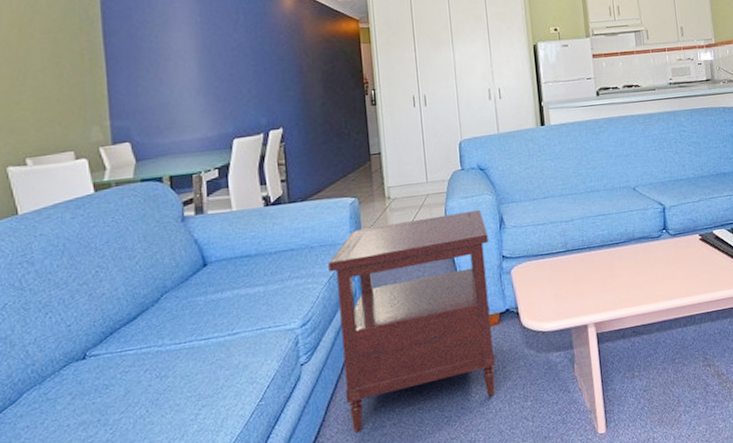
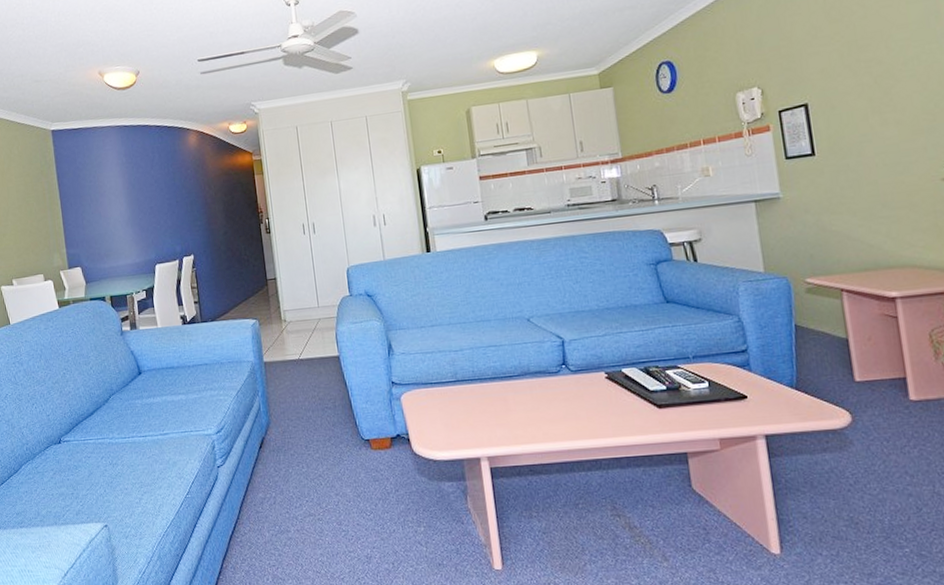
side table: present [328,209,496,434] -> none [236,335,389,534]

